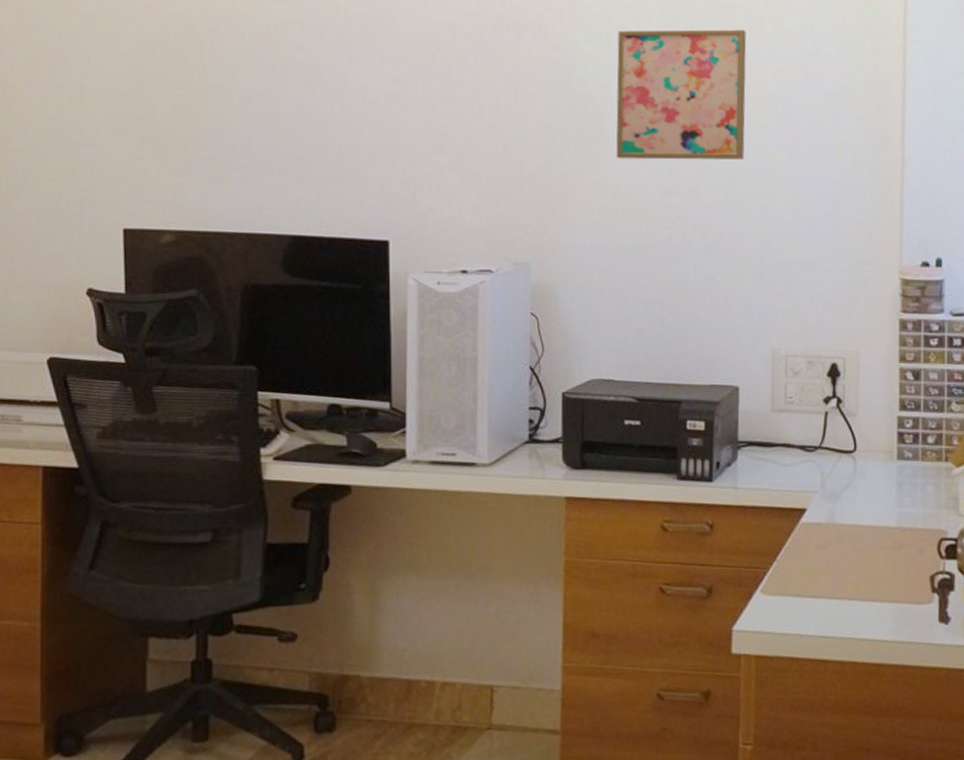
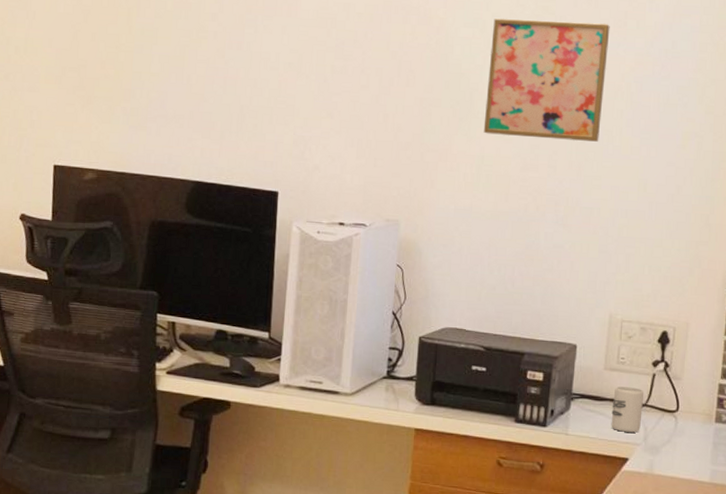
cup: none [783,429,818,480] -> present [611,386,644,433]

